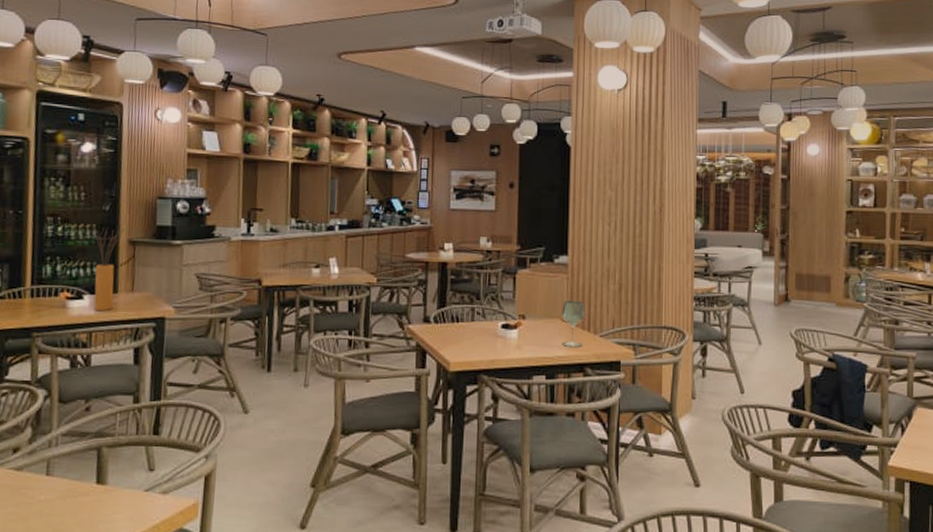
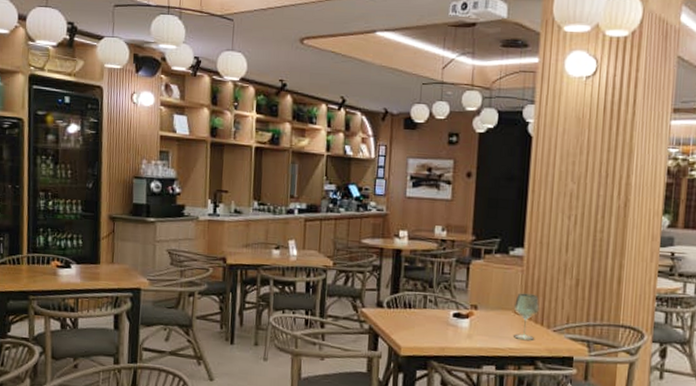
vase: present [94,224,125,312] -> none [80,200,105,280]

